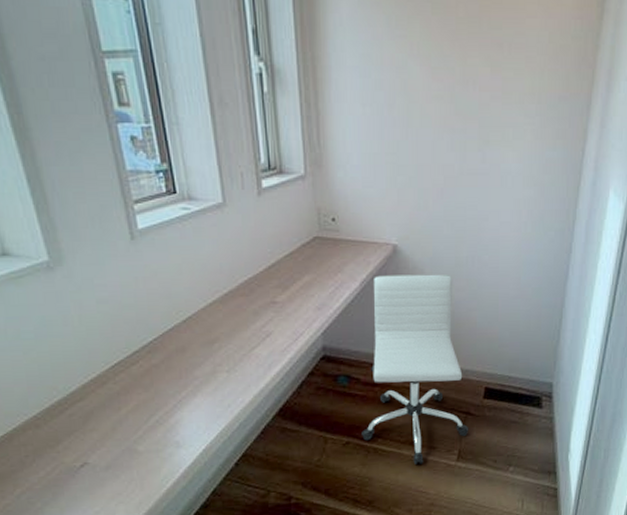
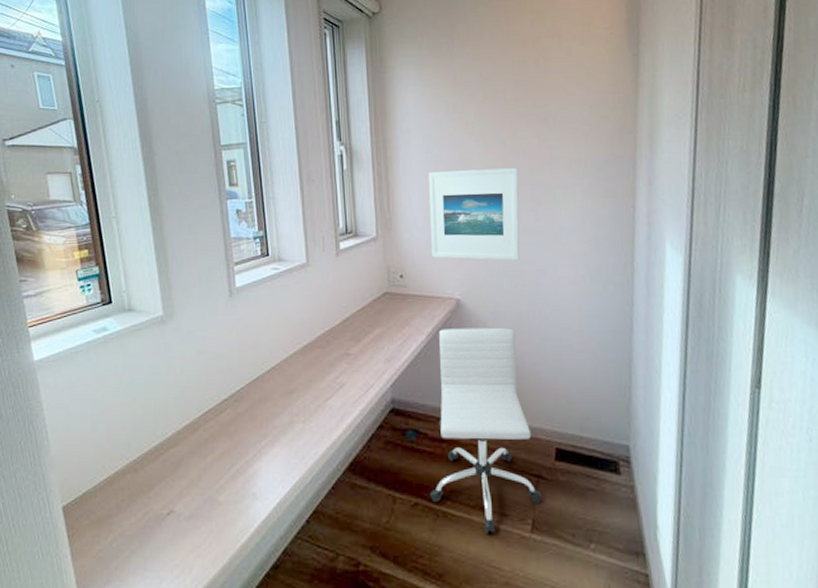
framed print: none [364,100,467,205] -> present [428,168,520,261]

